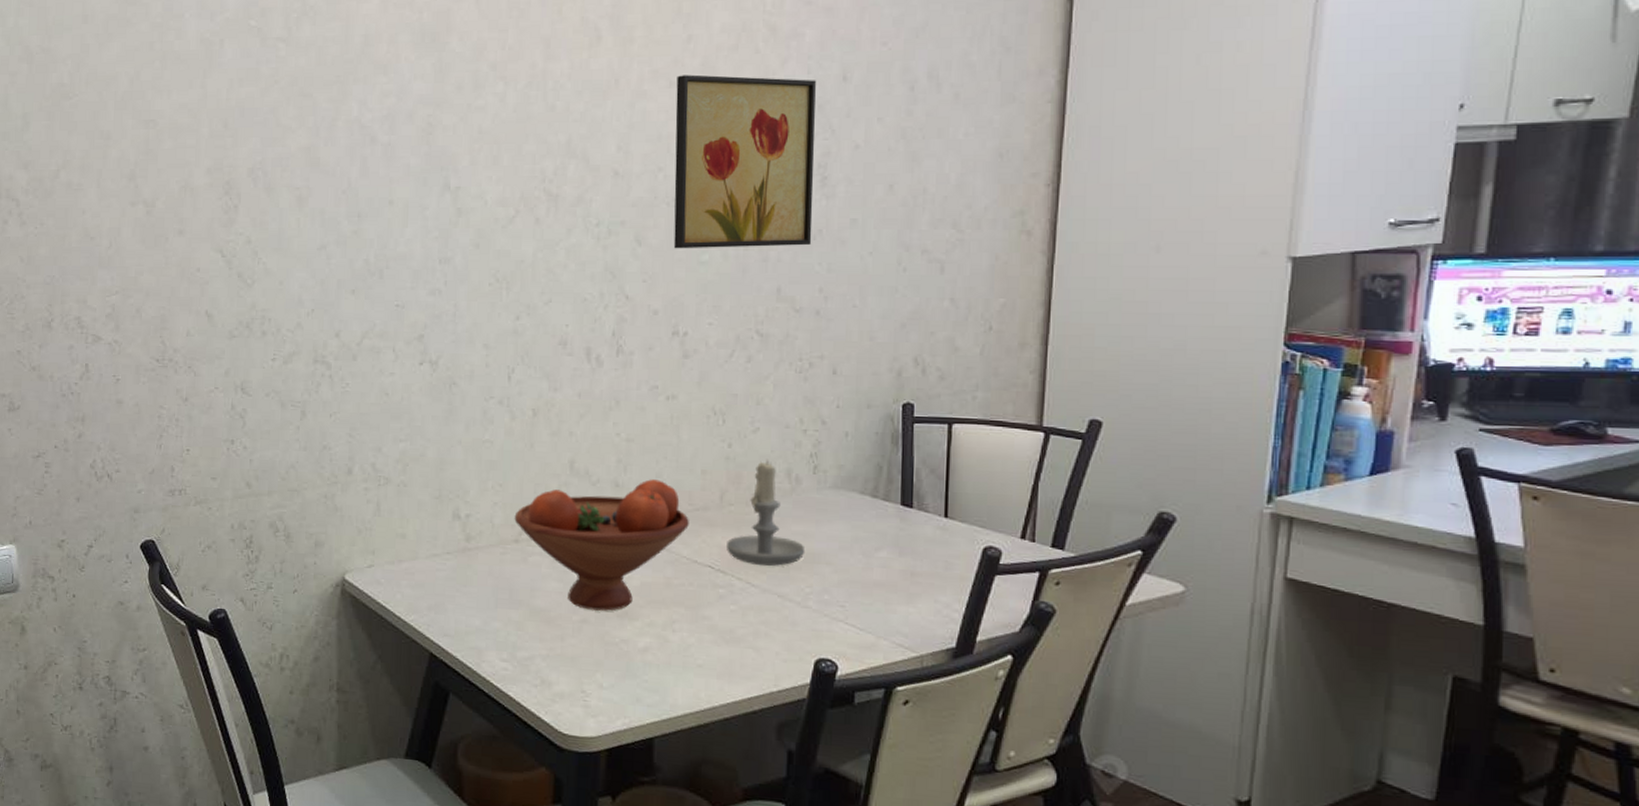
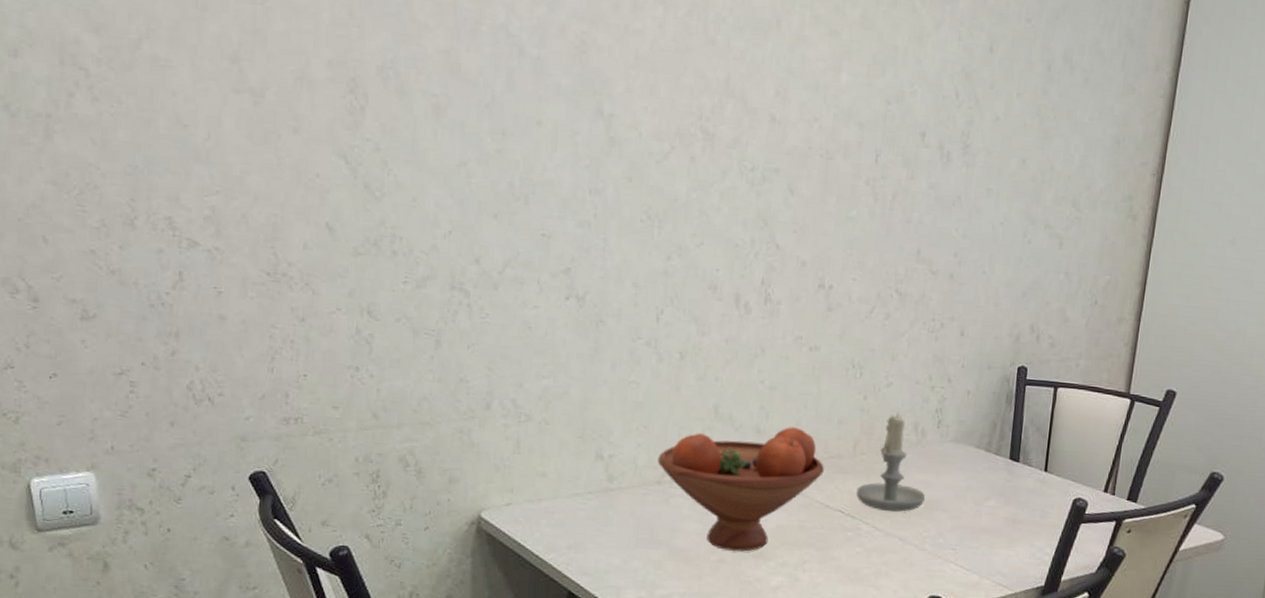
wall art: present [673,74,816,249] -> none [824,24,966,211]

